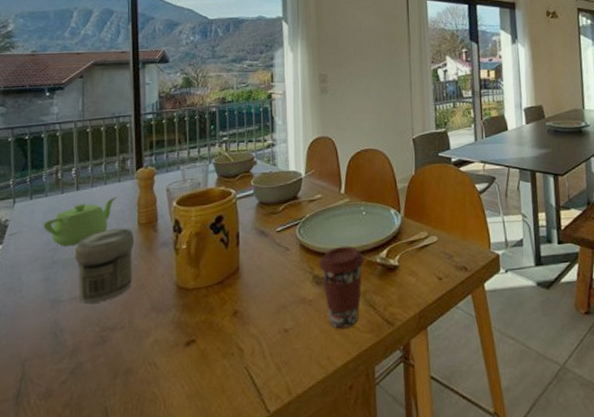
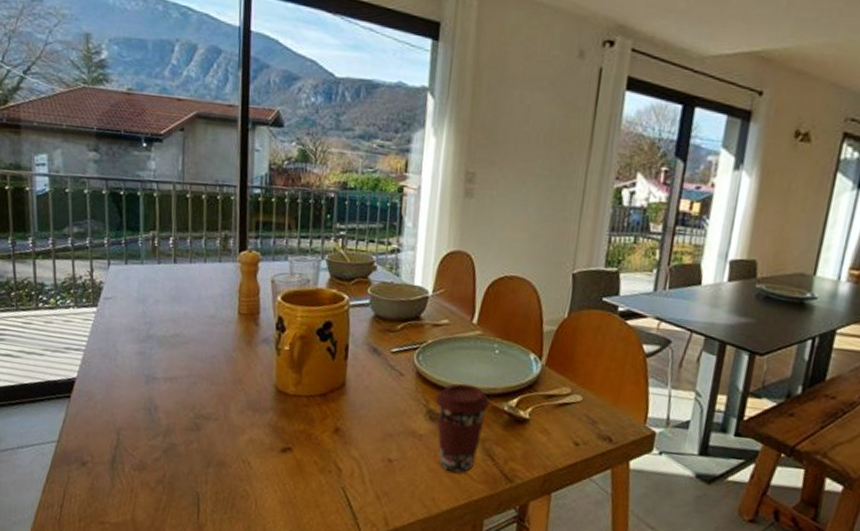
teapot: present [43,197,117,247] -> none [139,278,216,324]
jar: present [74,228,135,304] -> none [170,313,234,389]

